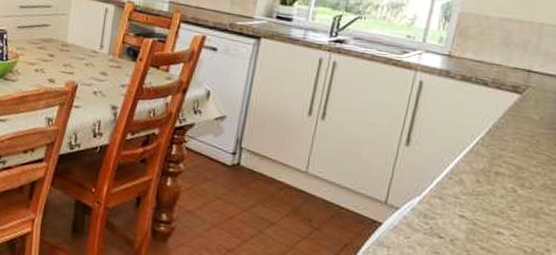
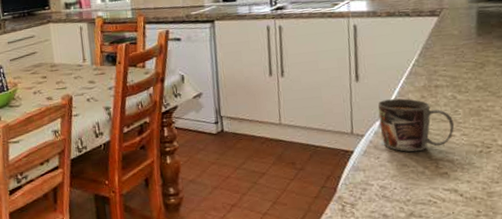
mug: none [418,174,507,242] -> present [378,98,455,152]

